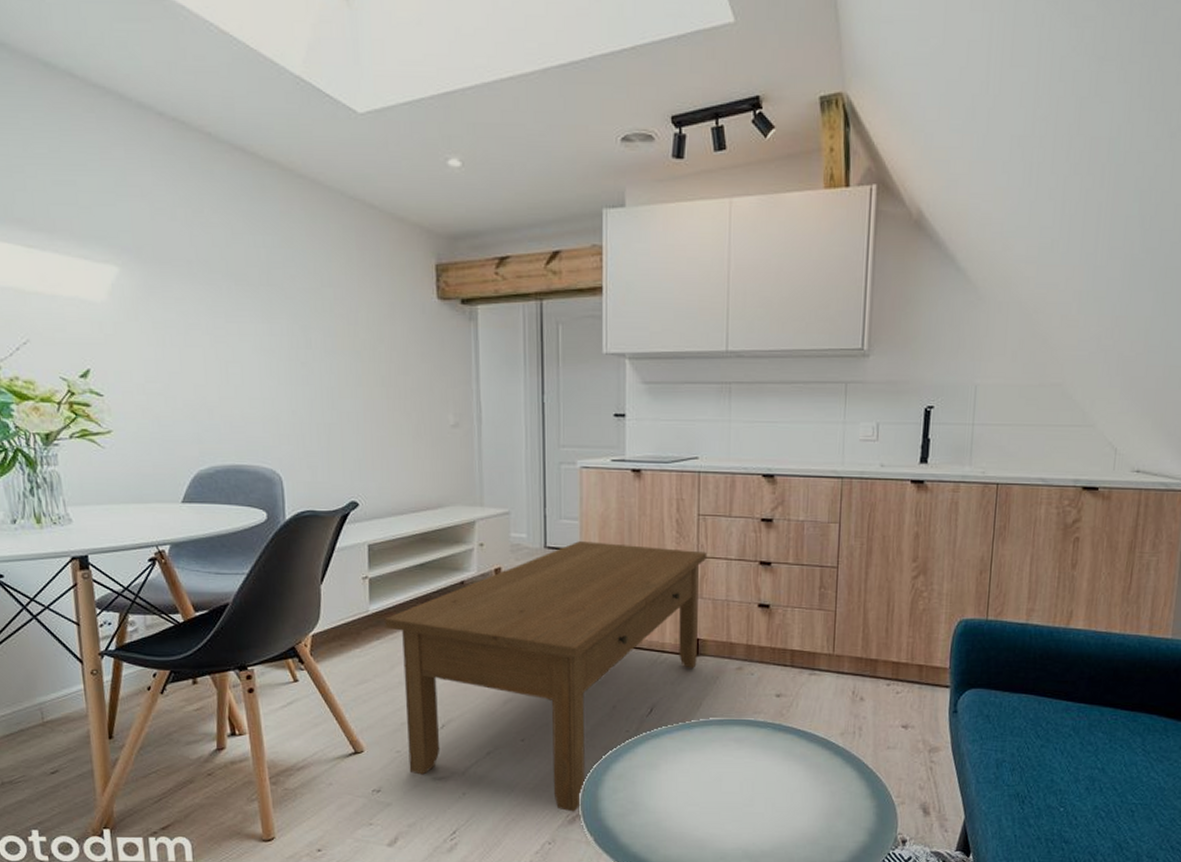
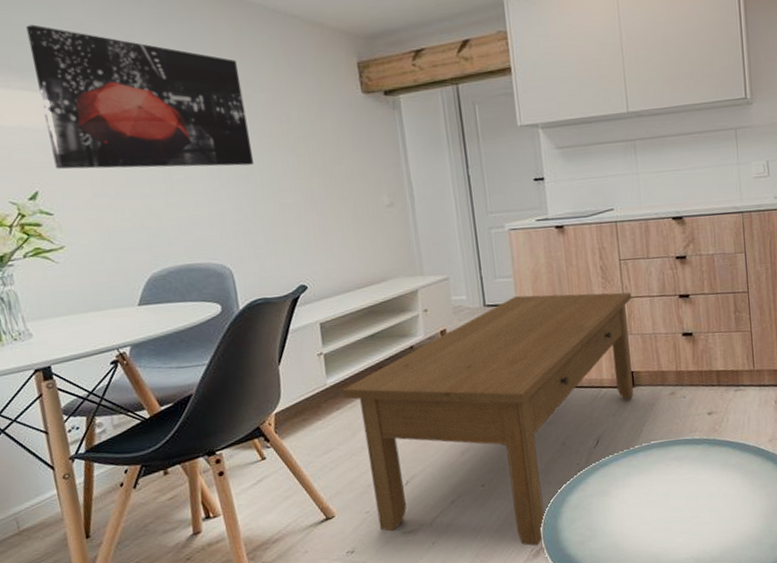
wall art: none [91,188,316,365] -> present [26,24,254,169]

